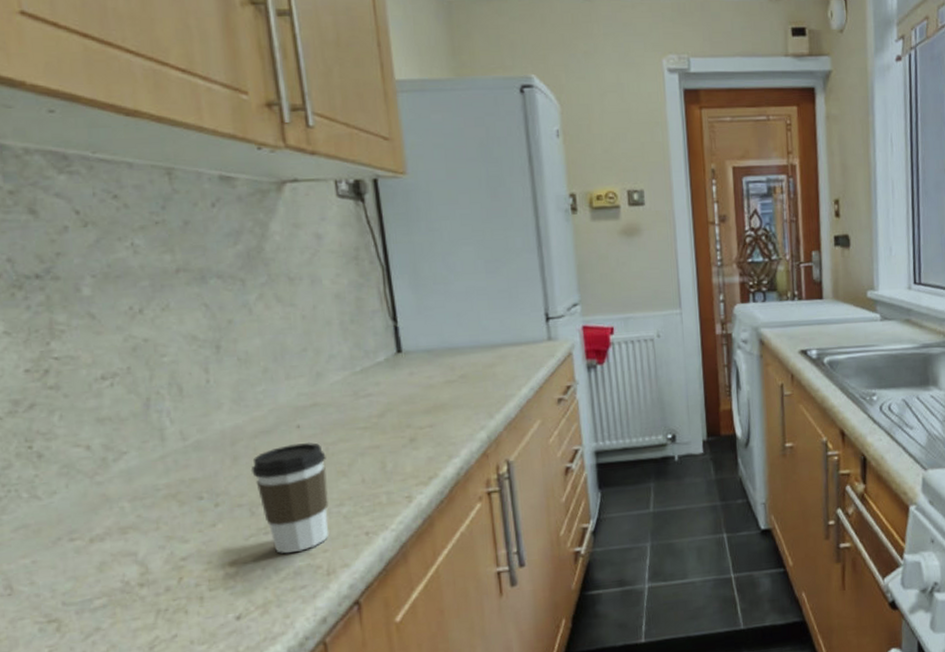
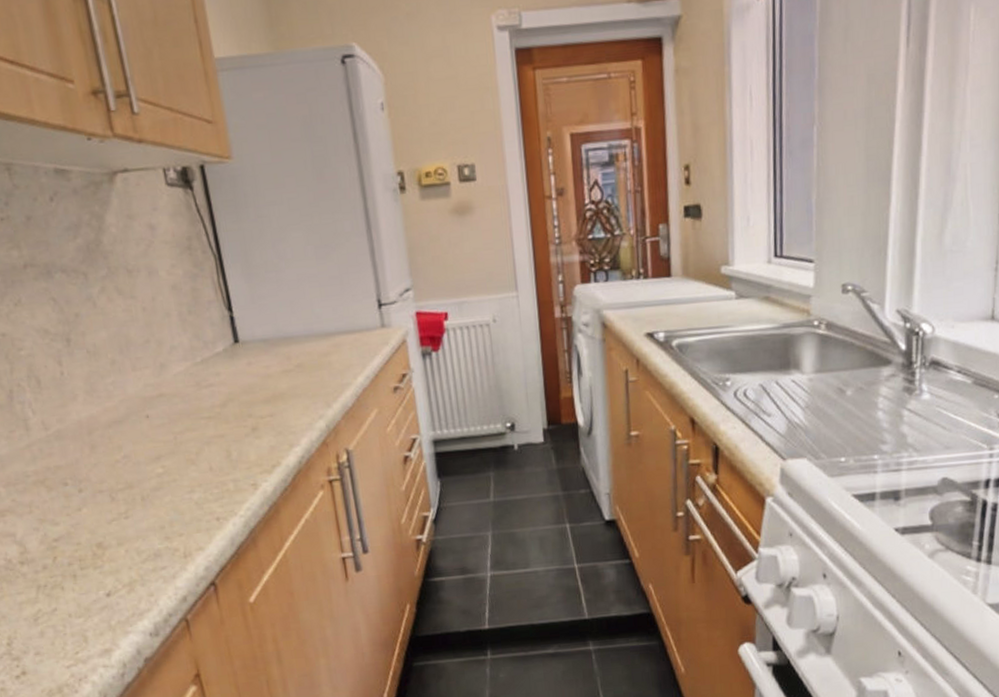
coffee cup: present [250,442,329,554] -> none [107,431,183,537]

